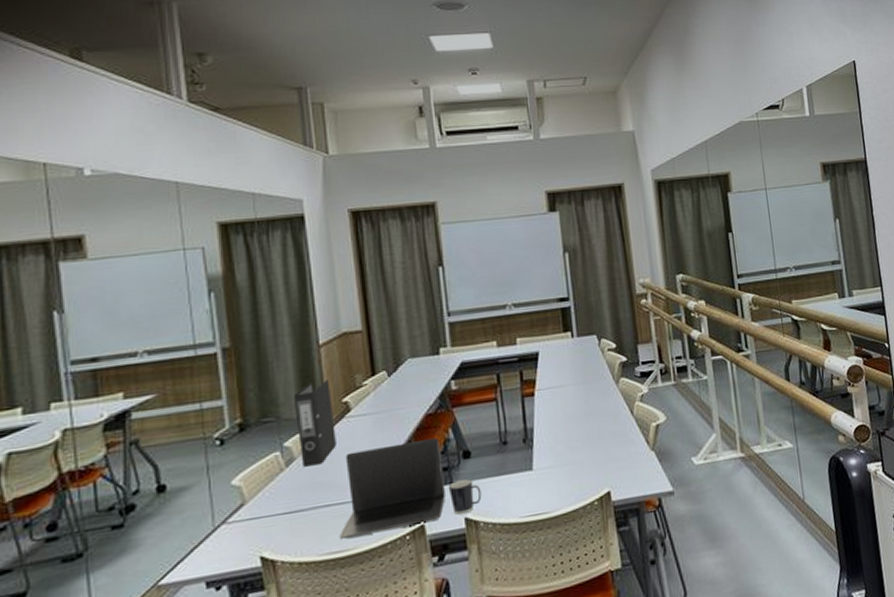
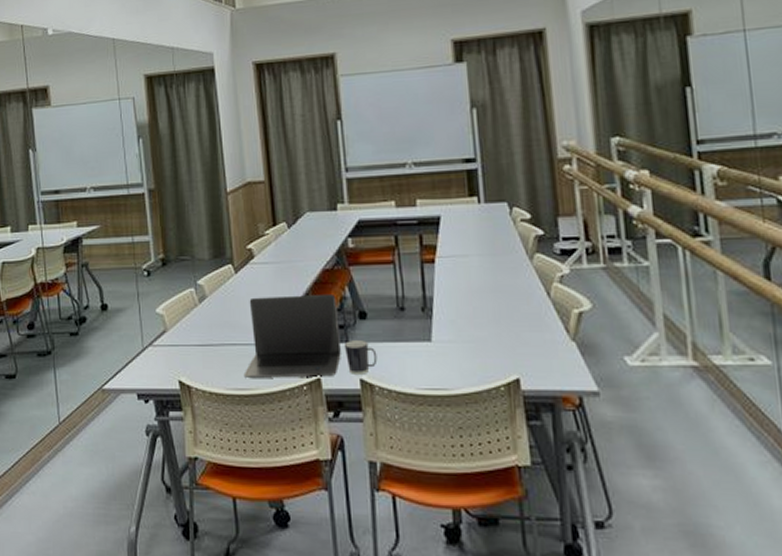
binder: present [295,379,336,467] -> none [206,225,241,305]

